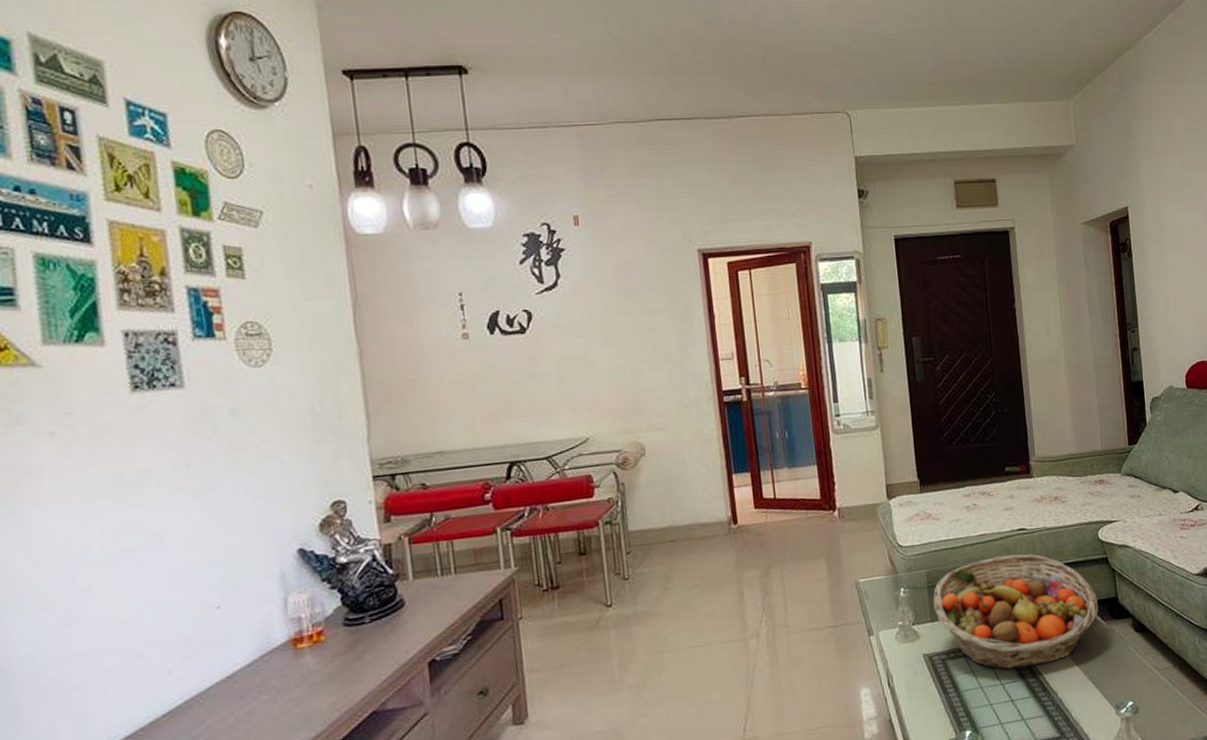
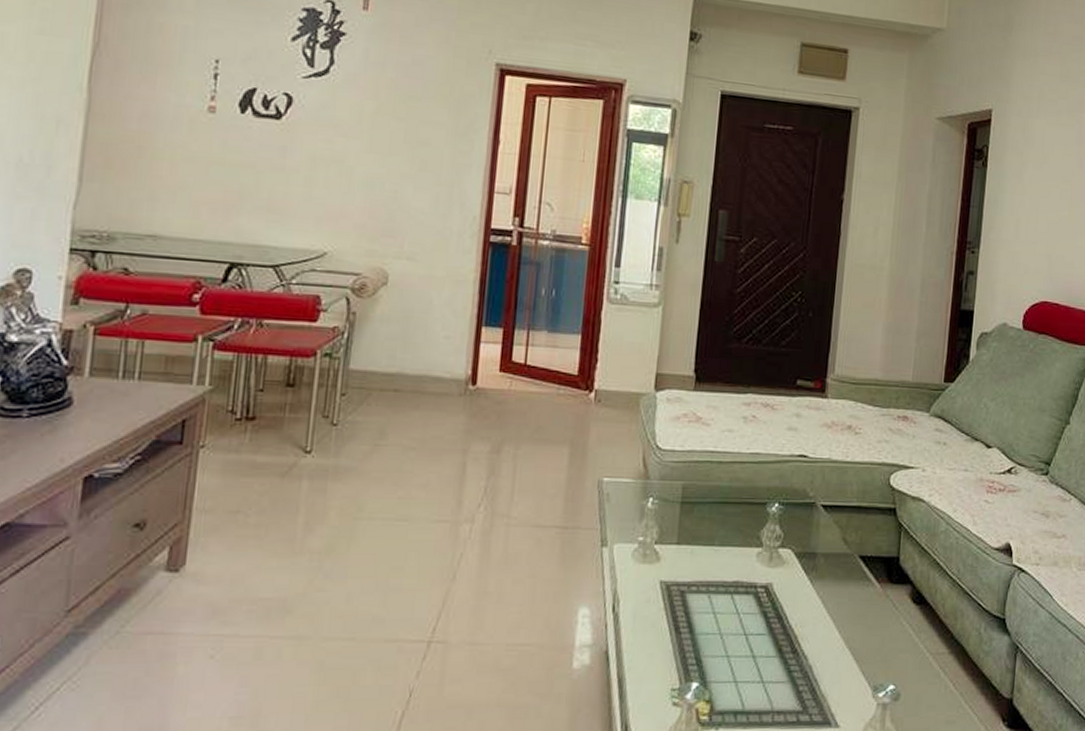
fruit basket: present [933,554,1099,670] -> none [683,482,876,620]

